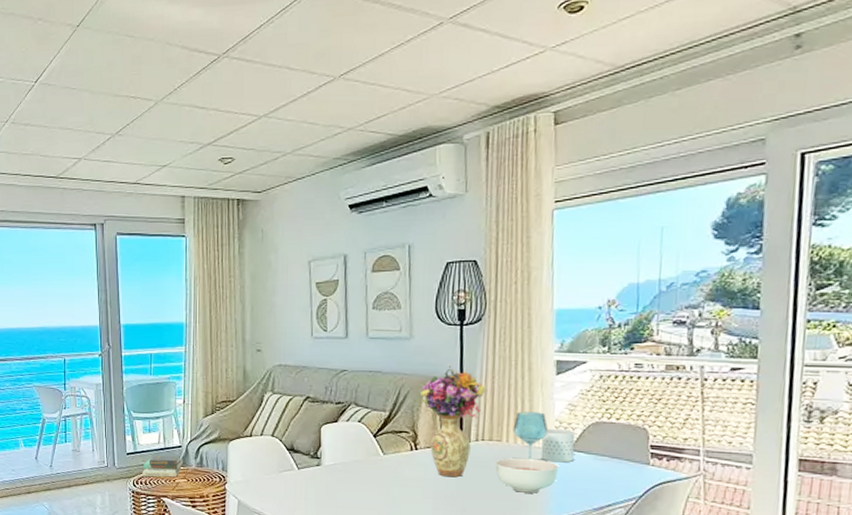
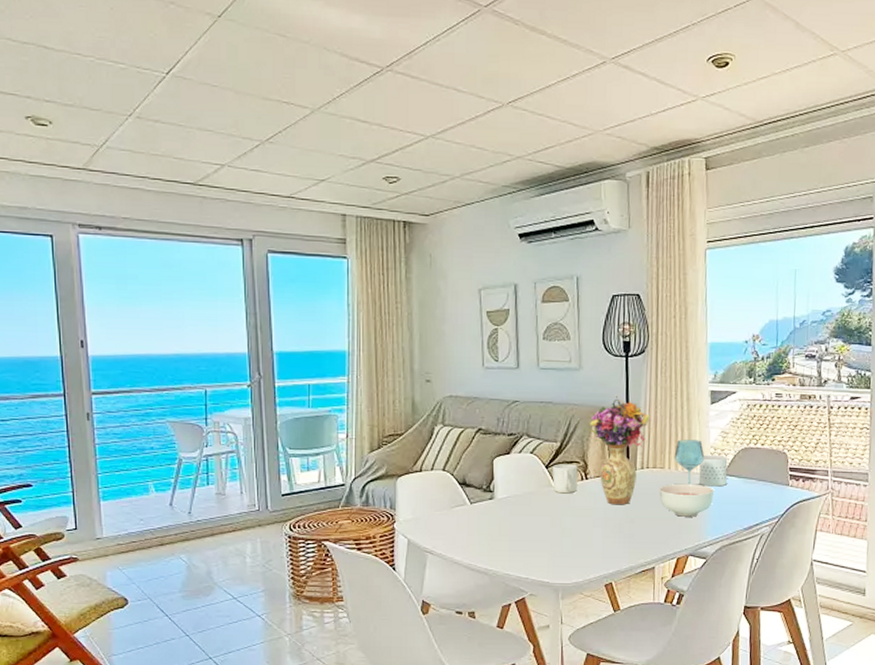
books: present [142,455,184,478] -> none [300,495,348,520]
mug: none [380,433,407,463] -> present [552,464,578,494]

